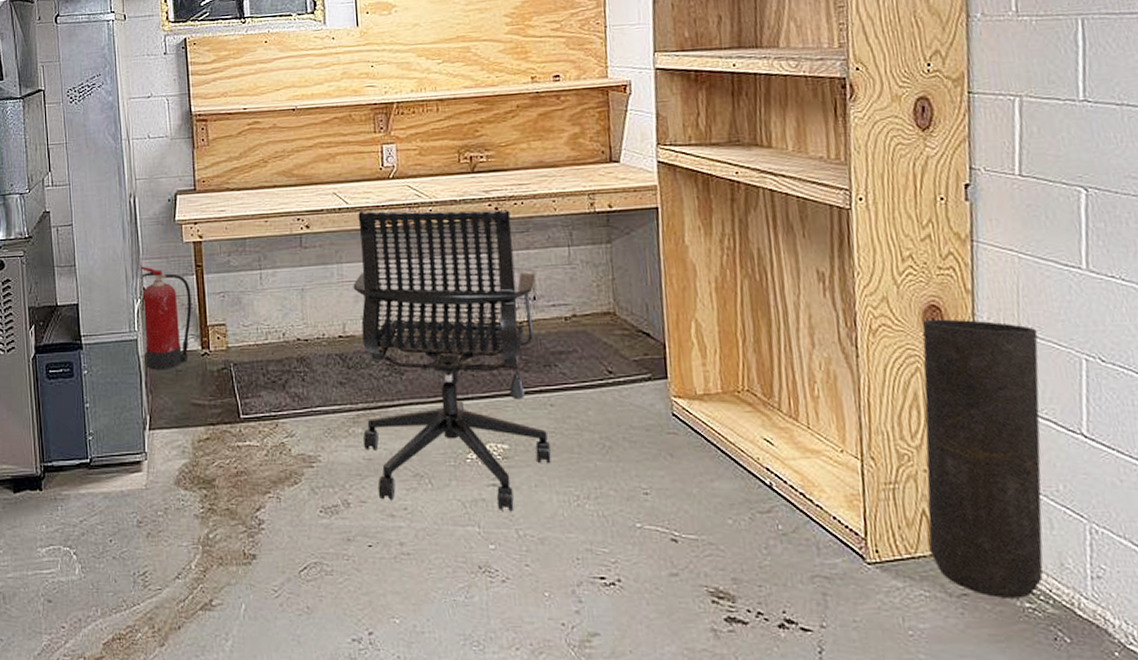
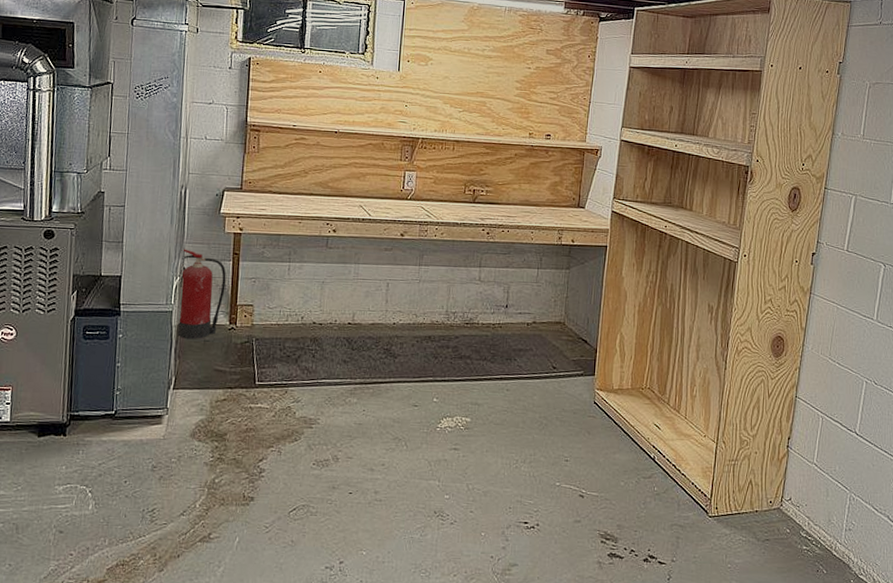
office chair: present [353,210,551,512] -> none [357,223,510,470]
trash can: present [922,319,1044,599] -> none [750,346,840,543]

